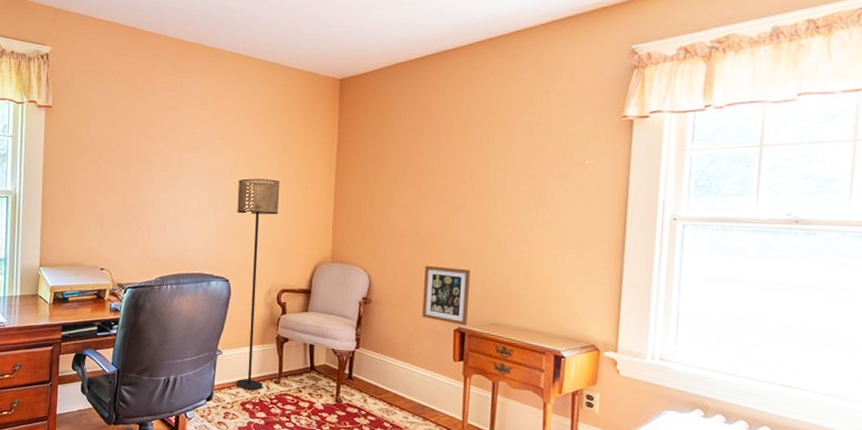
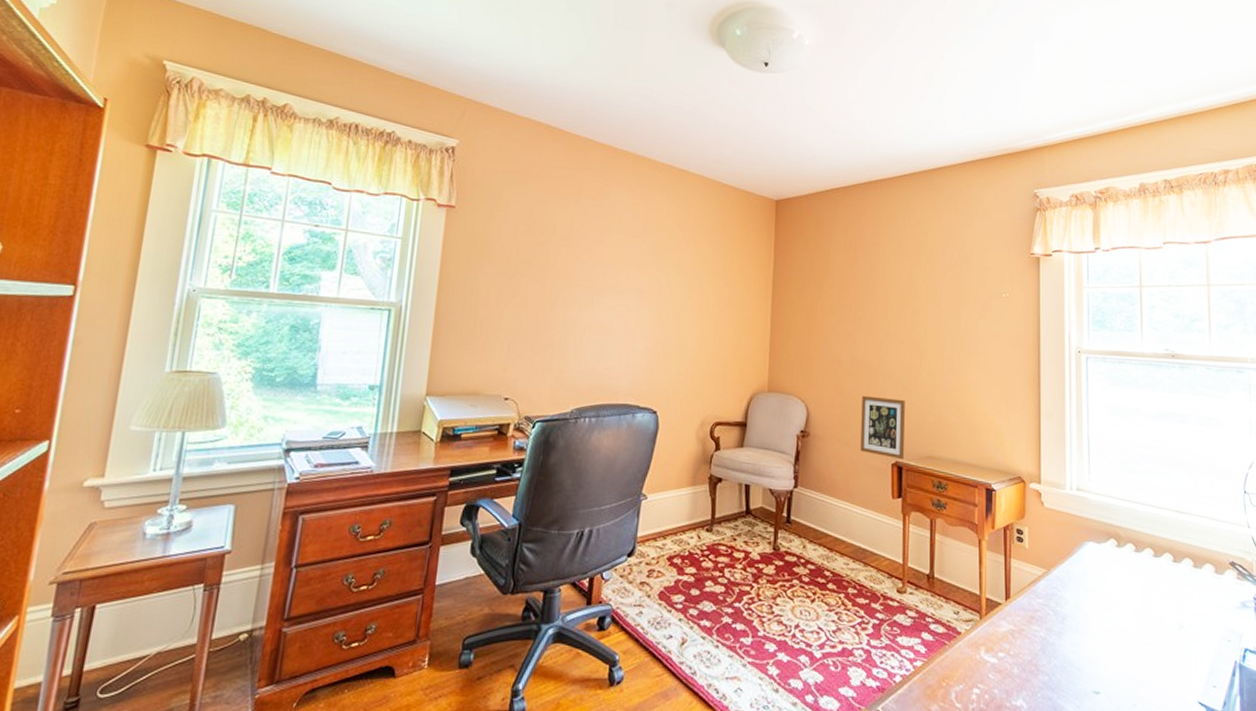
floor lamp: present [236,178,280,390] -> none [662,298,715,541]

